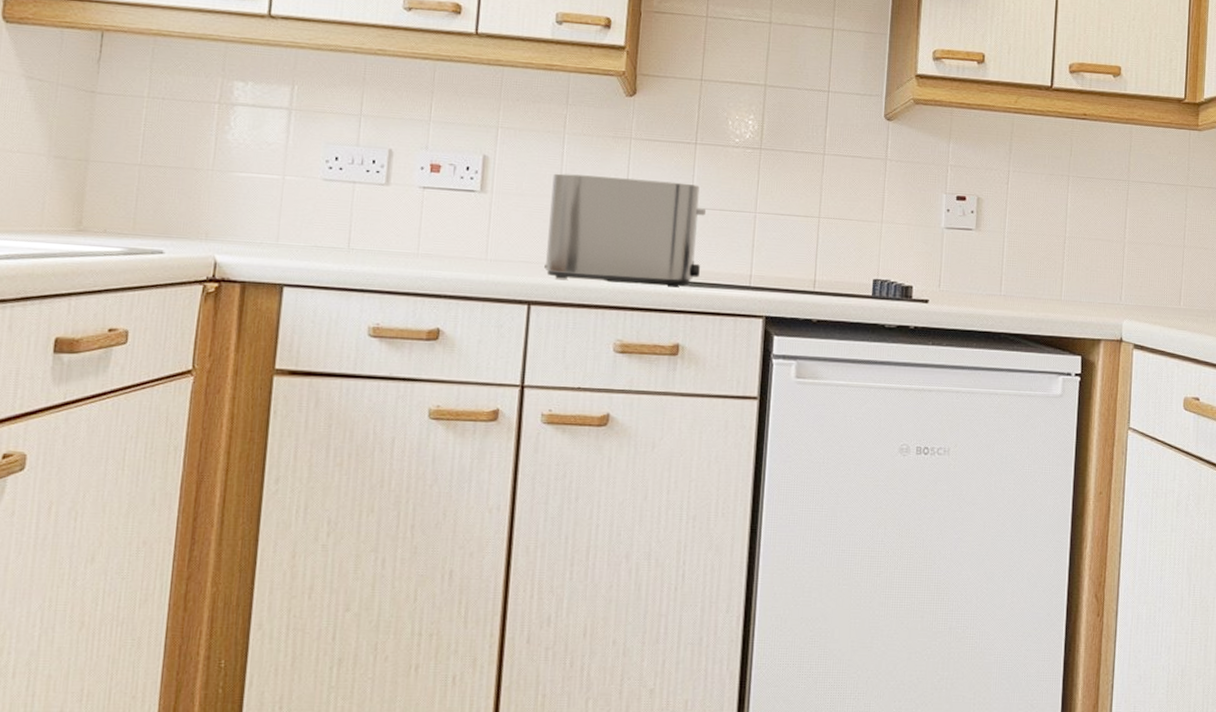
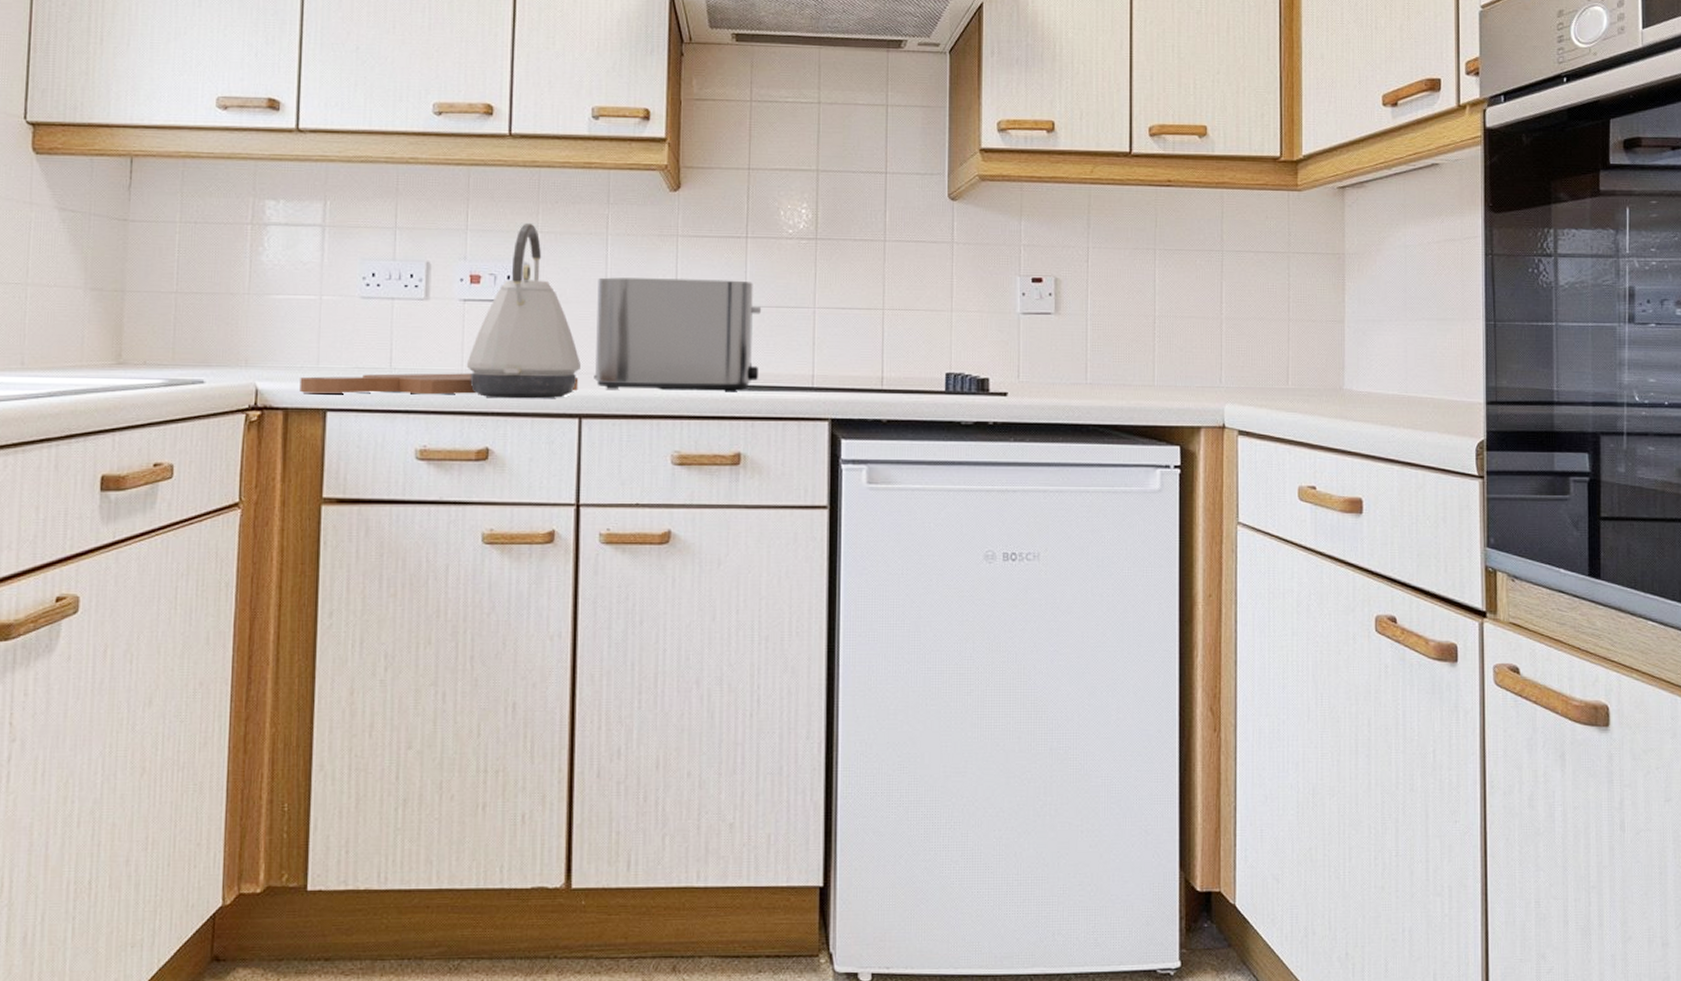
cutting board: none [258,252,530,279] -> present [299,373,579,395]
kettle: none [422,117,532,285] -> present [466,222,581,399]

